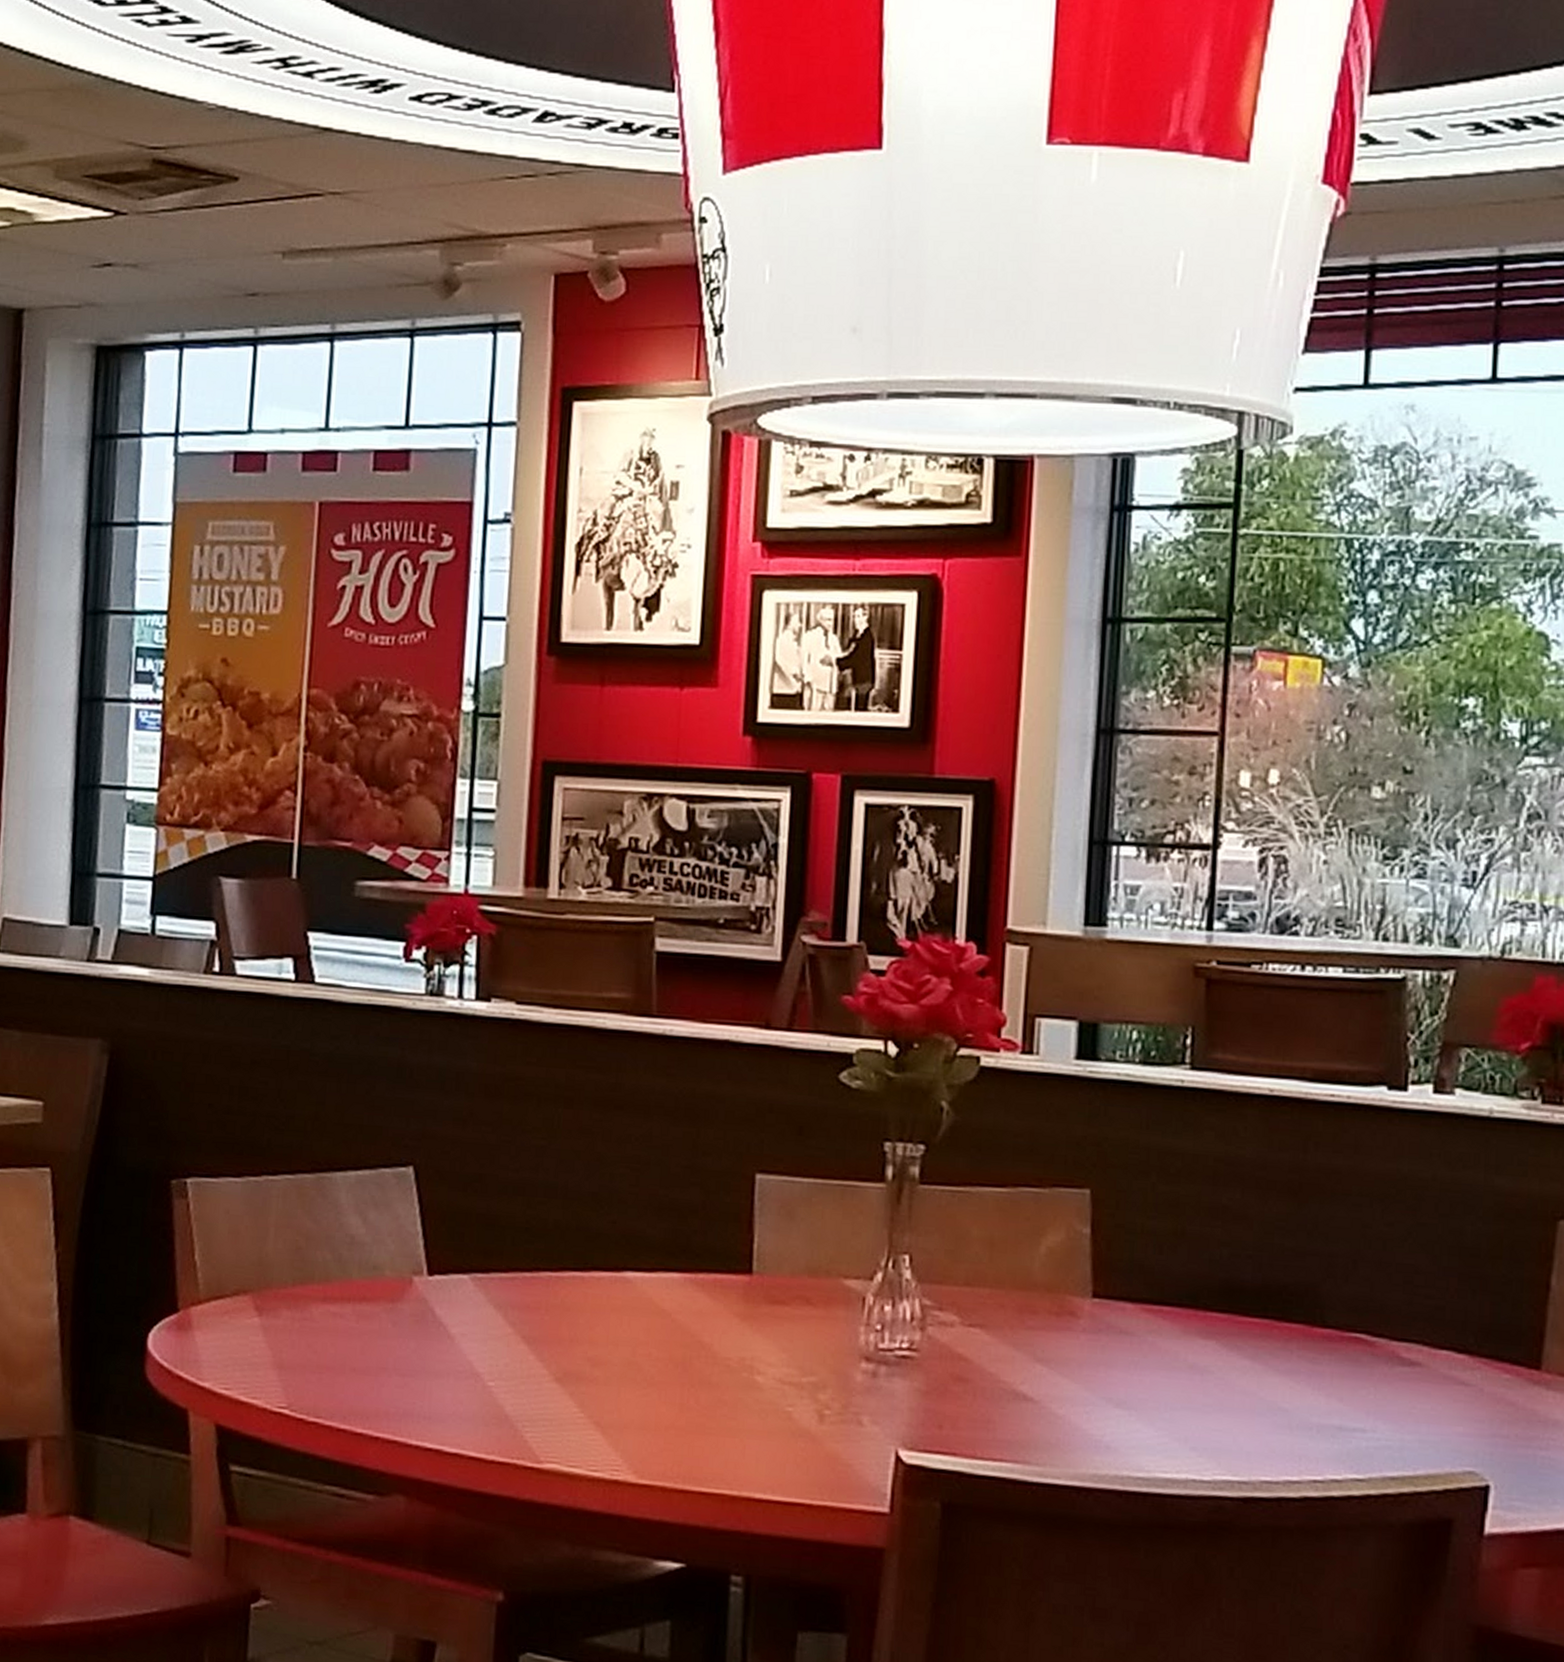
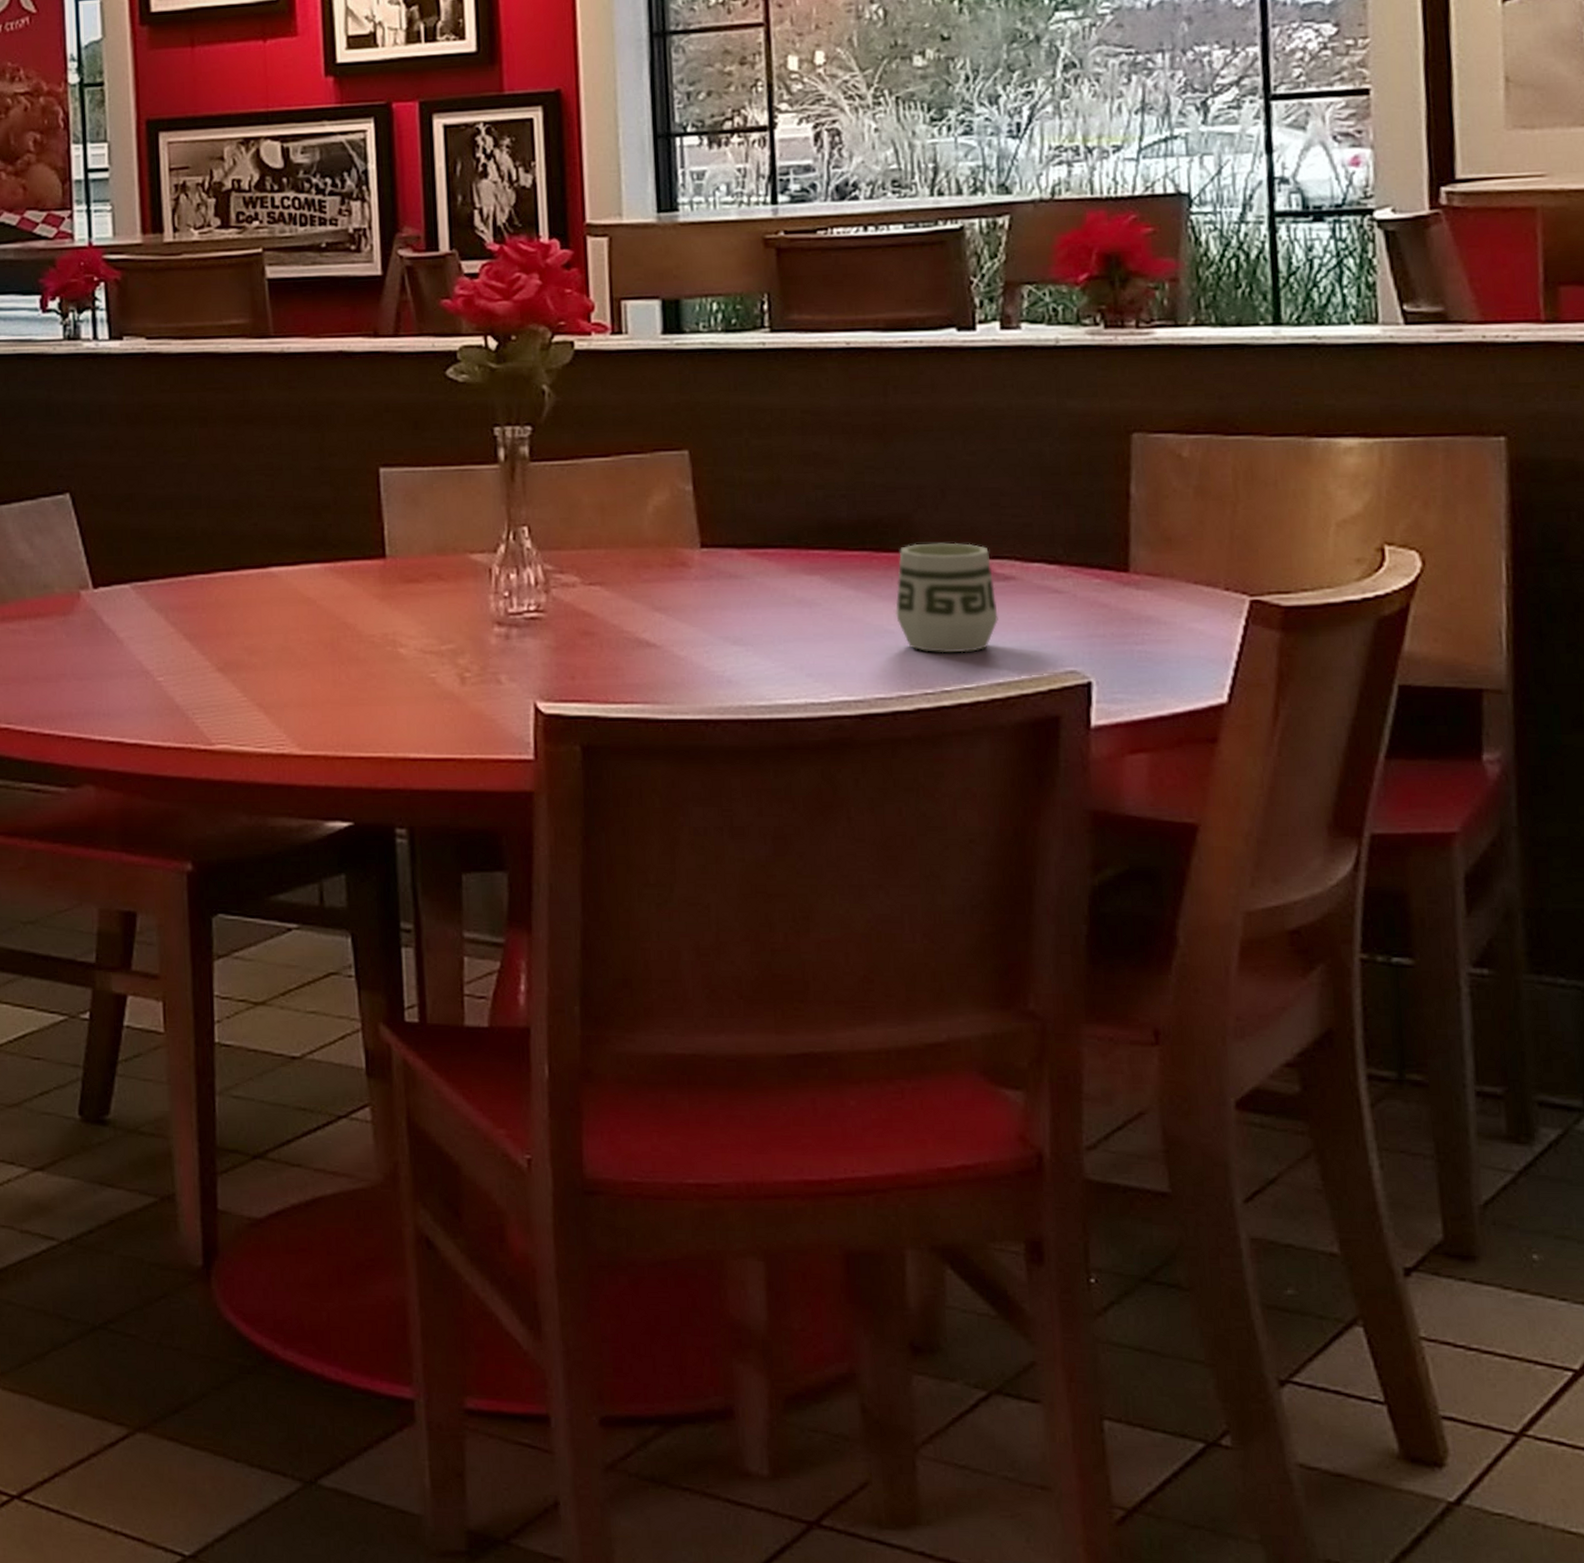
cup: none [1290,1316,1399,1441] -> present [894,542,998,653]

